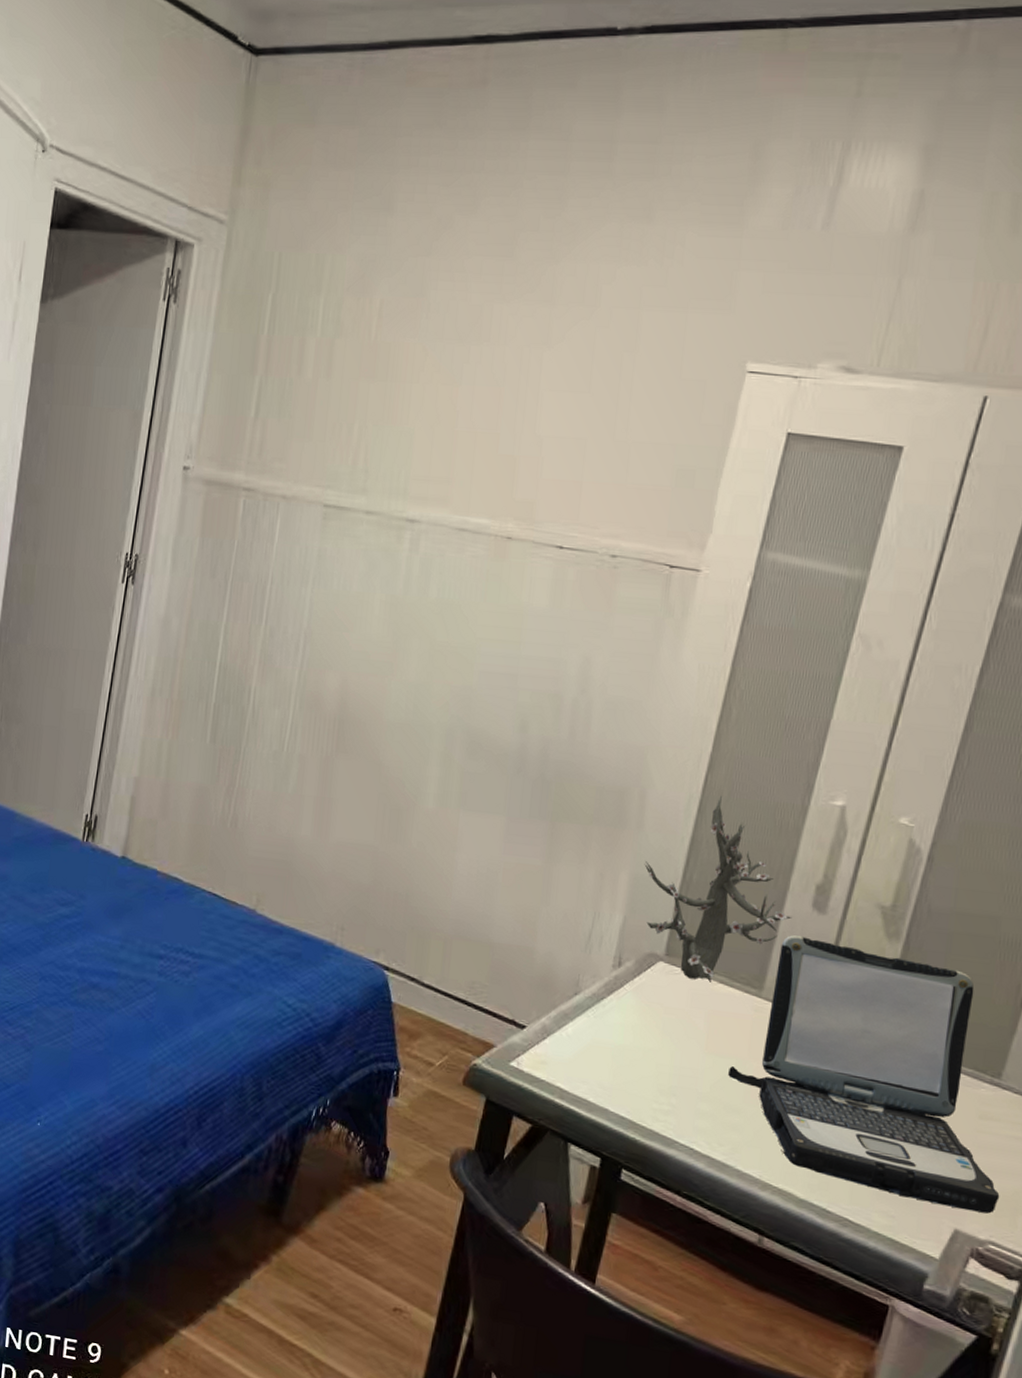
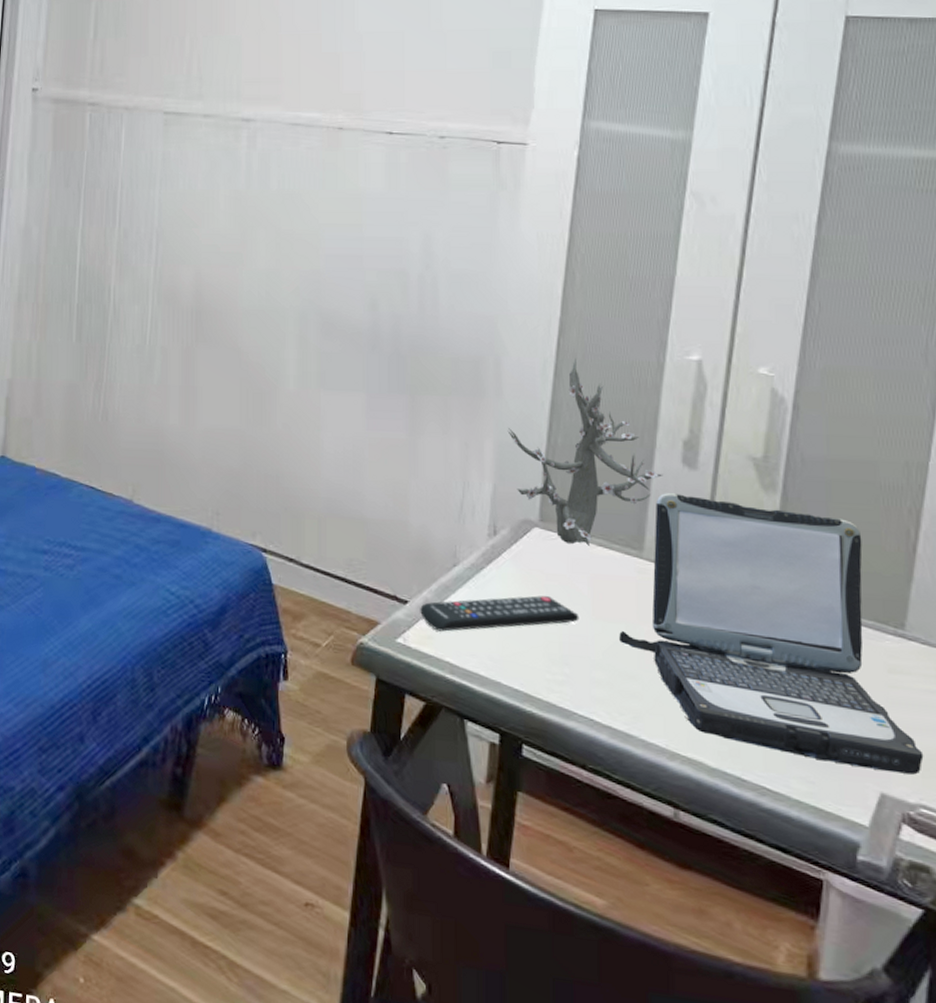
remote control: none [536,1028,692,1058] -> present [420,595,579,632]

